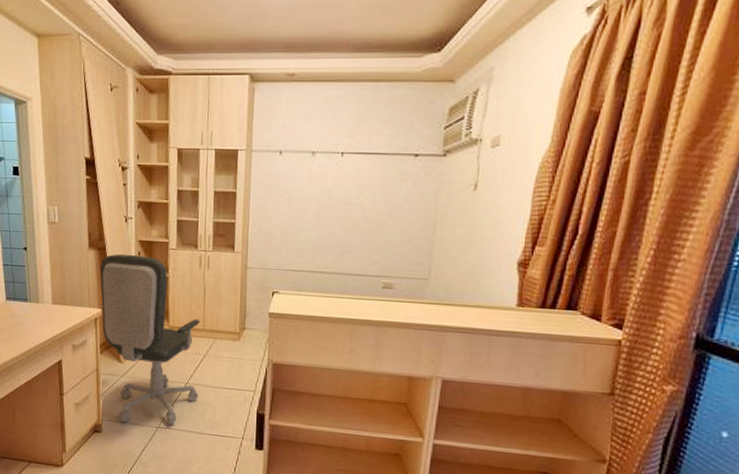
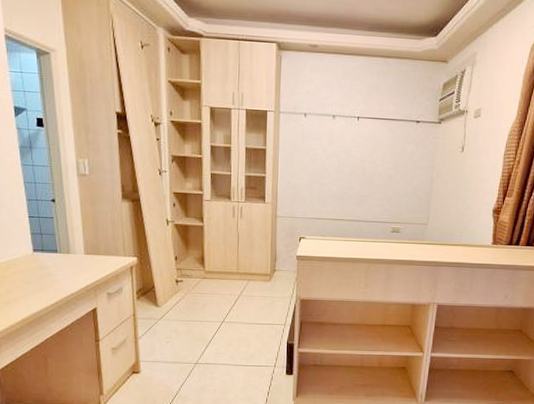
office chair: present [100,253,200,425] -> none [135,205,234,362]

